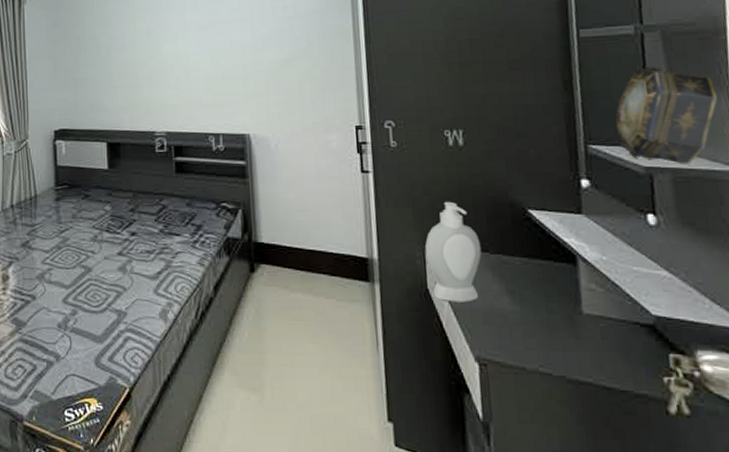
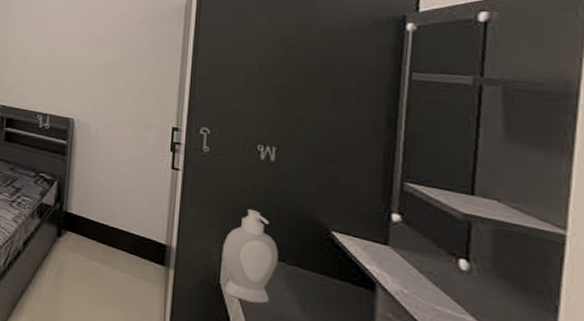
jewelry box: present [615,66,717,164] -> none [436,118,556,220]

